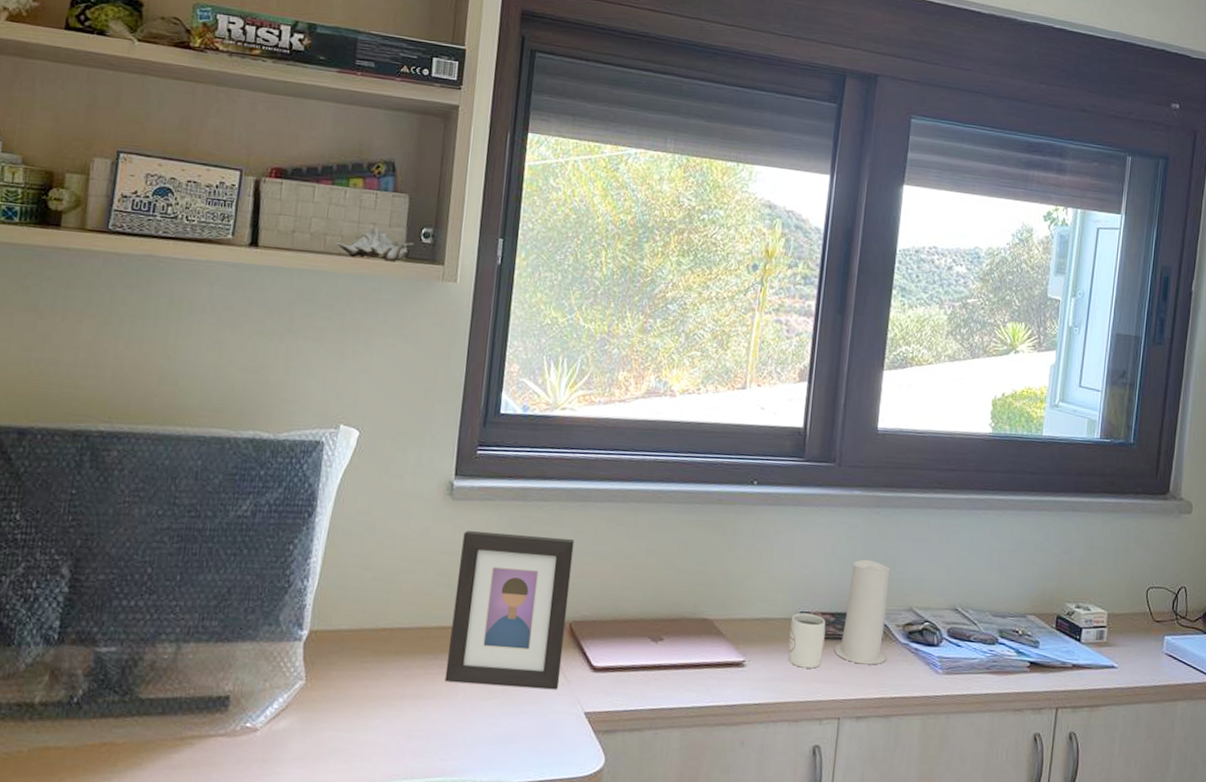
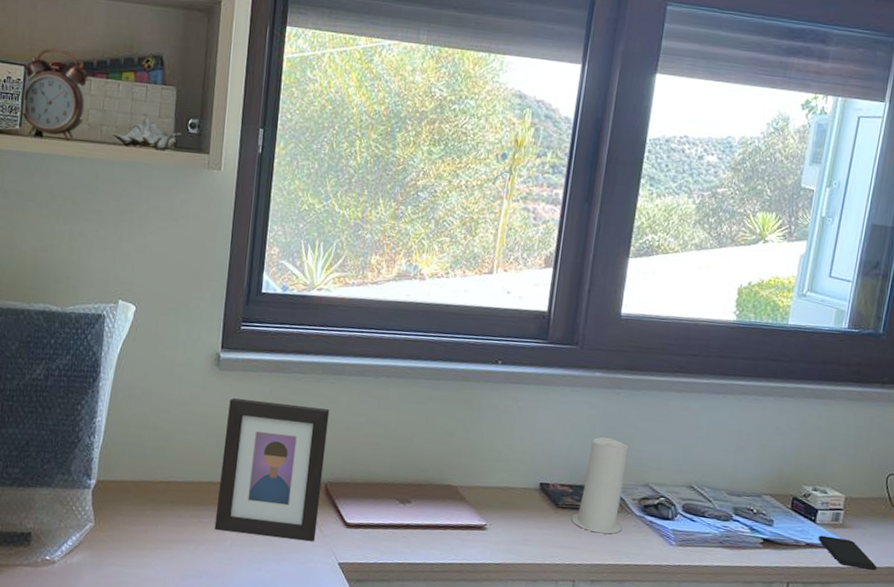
alarm clock: none [235,152,312,251] -> present [21,48,89,141]
mug: present [788,612,826,669] -> none [527,483,565,535]
mobile phone: none [1084,655,1143,691] -> present [818,535,877,571]

